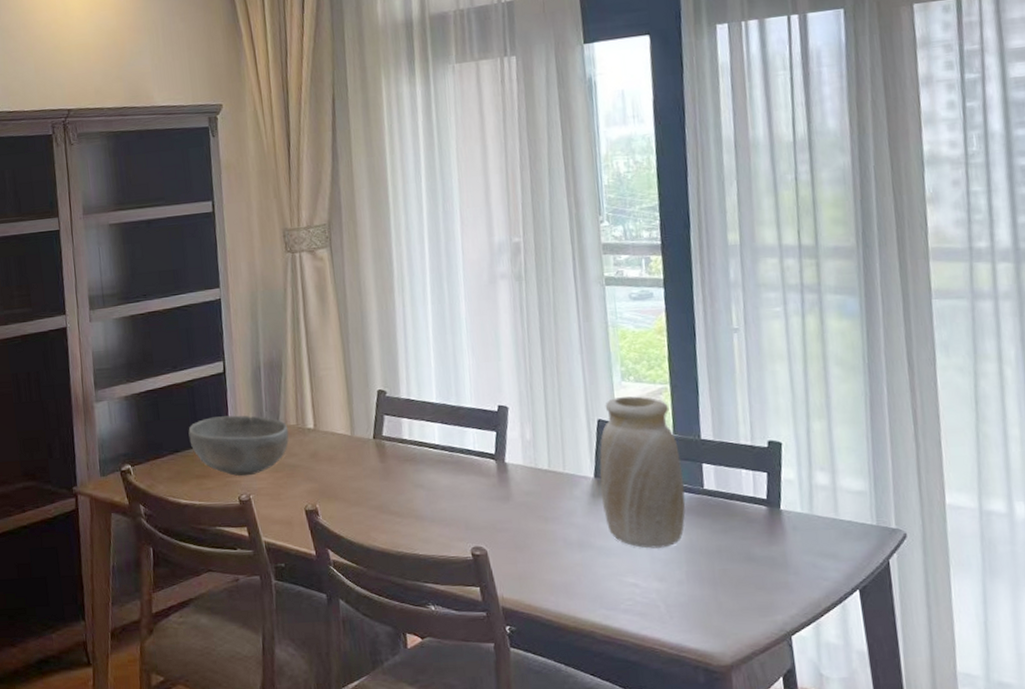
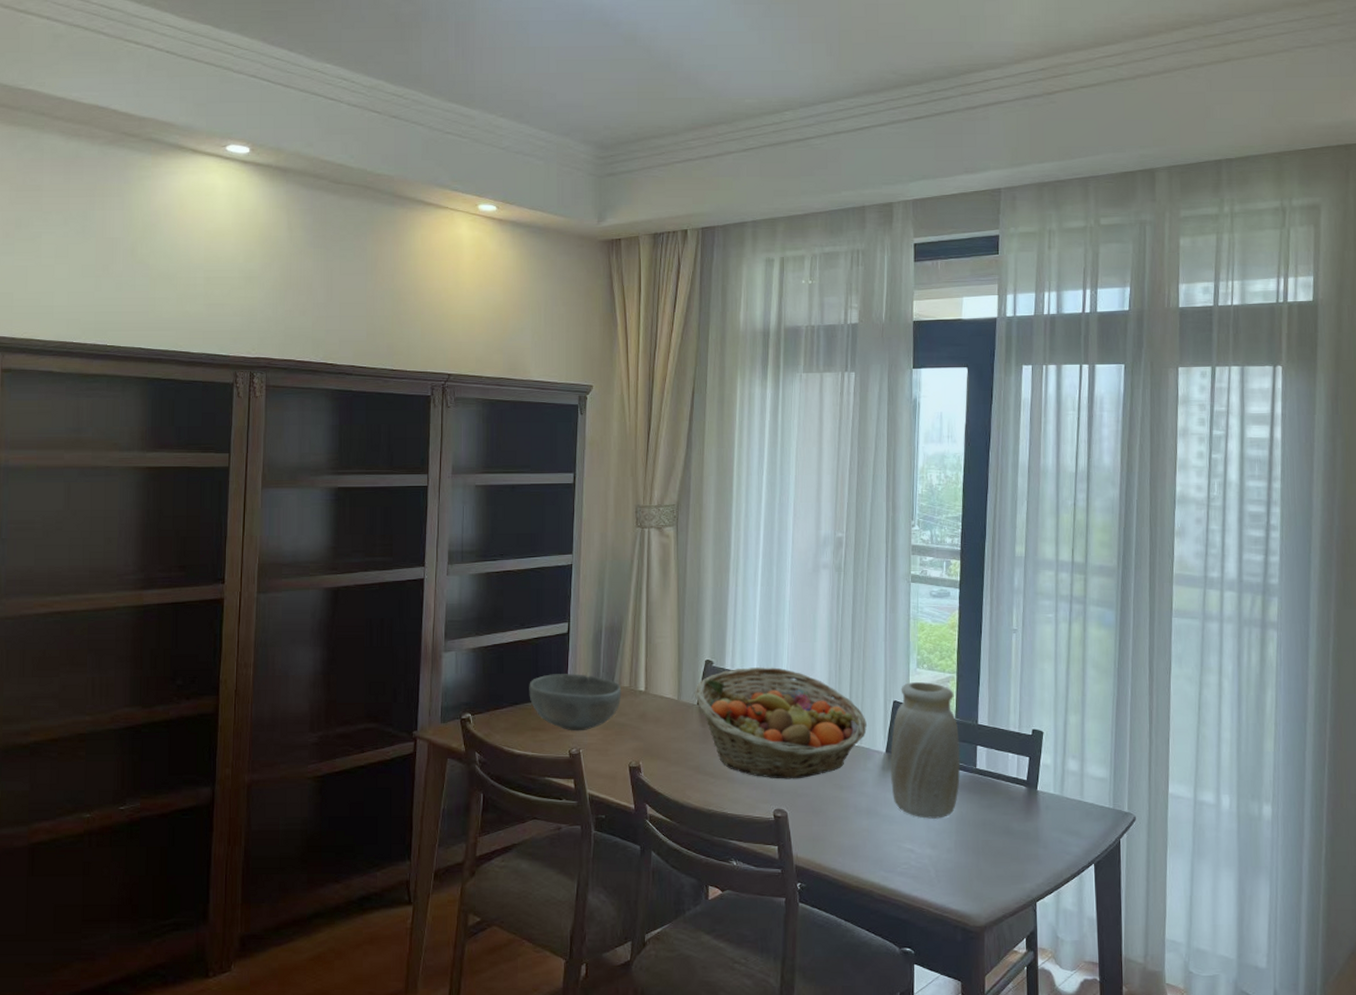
fruit basket: none [368,392,569,515] -> present [694,667,867,779]

